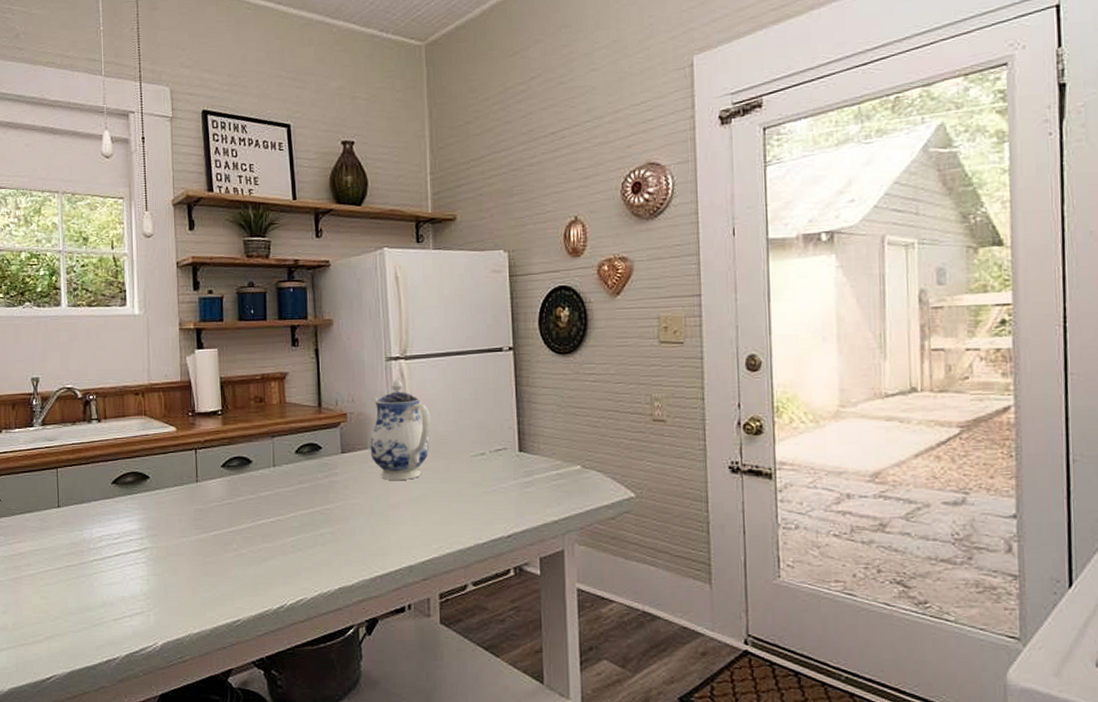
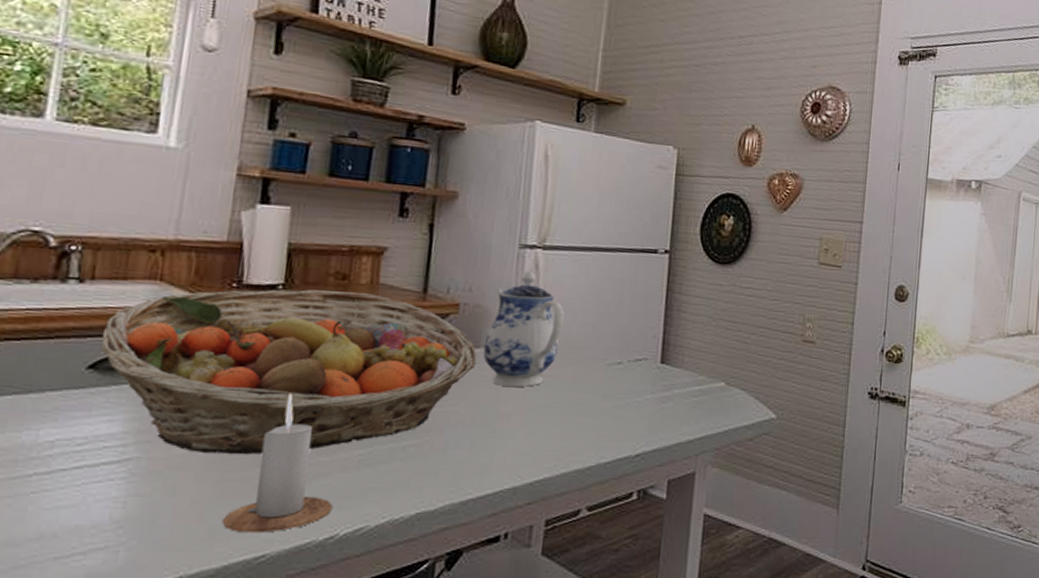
fruit basket: none [116,411,367,544] -> present [100,289,477,455]
candle: none [208,494,279,603] -> present [222,393,333,533]

